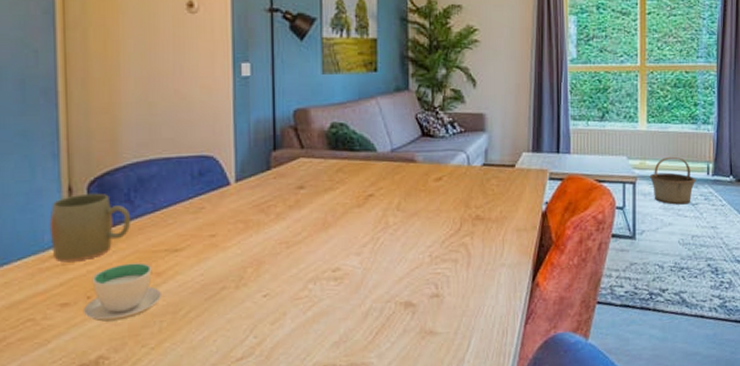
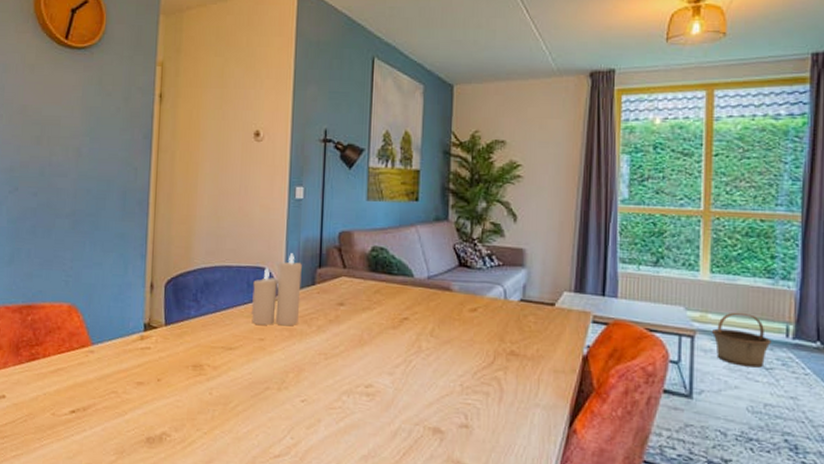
mug: present [49,193,131,262] -> none [134,290,197,348]
cup: present [82,262,163,322] -> none [153,354,217,404]
candle: none [198,137,255,220] -> present [251,253,302,326]

